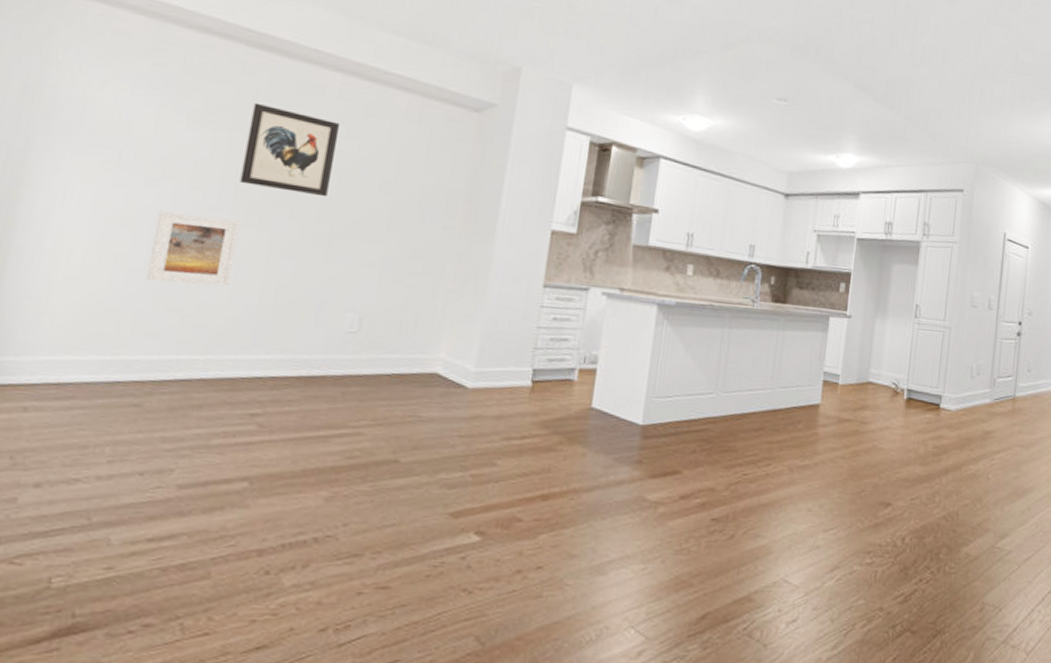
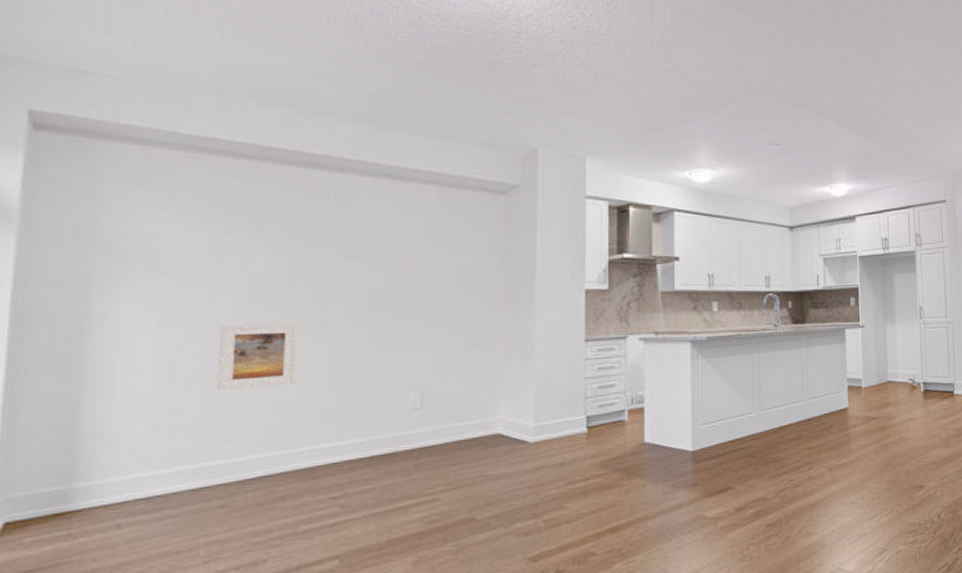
wall art: present [240,102,340,197] -> none [292,214,379,291]

